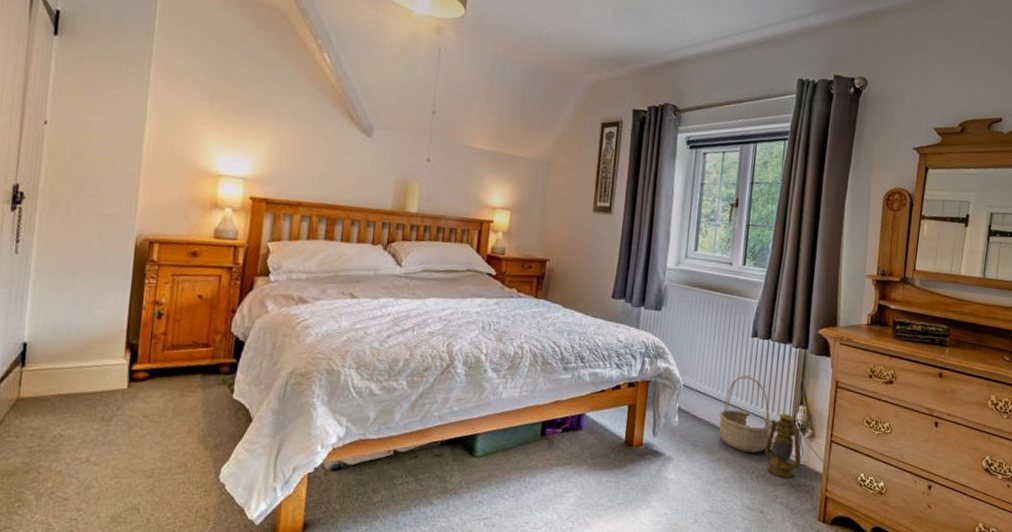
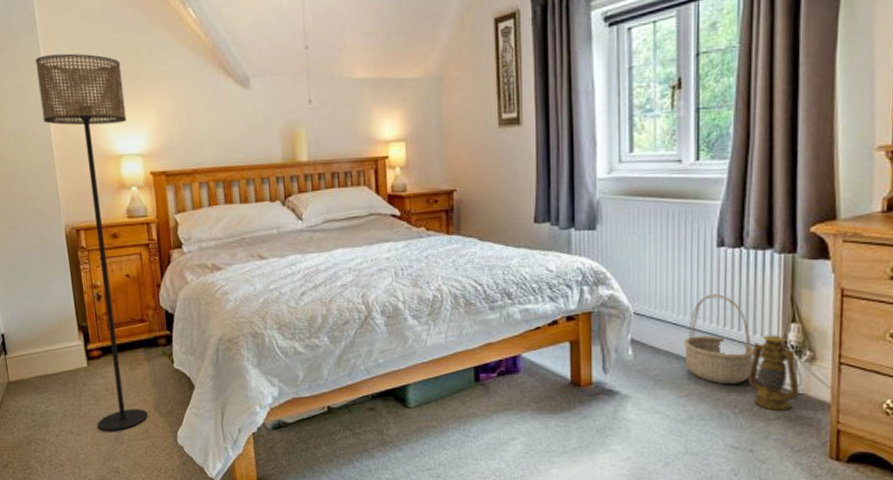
floor lamp: none [123,62,241,463] -> present [35,53,149,431]

